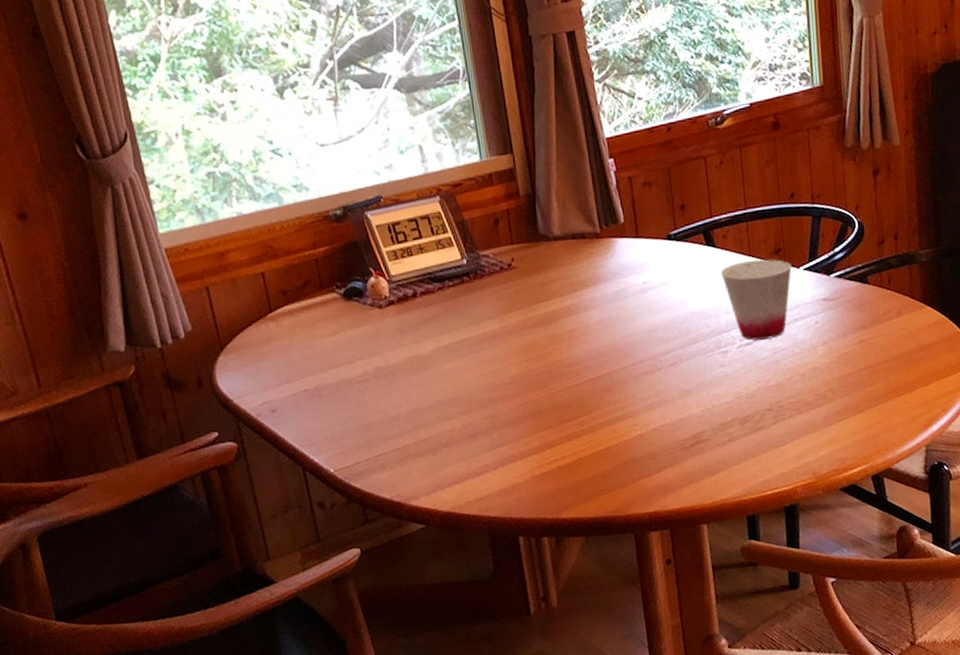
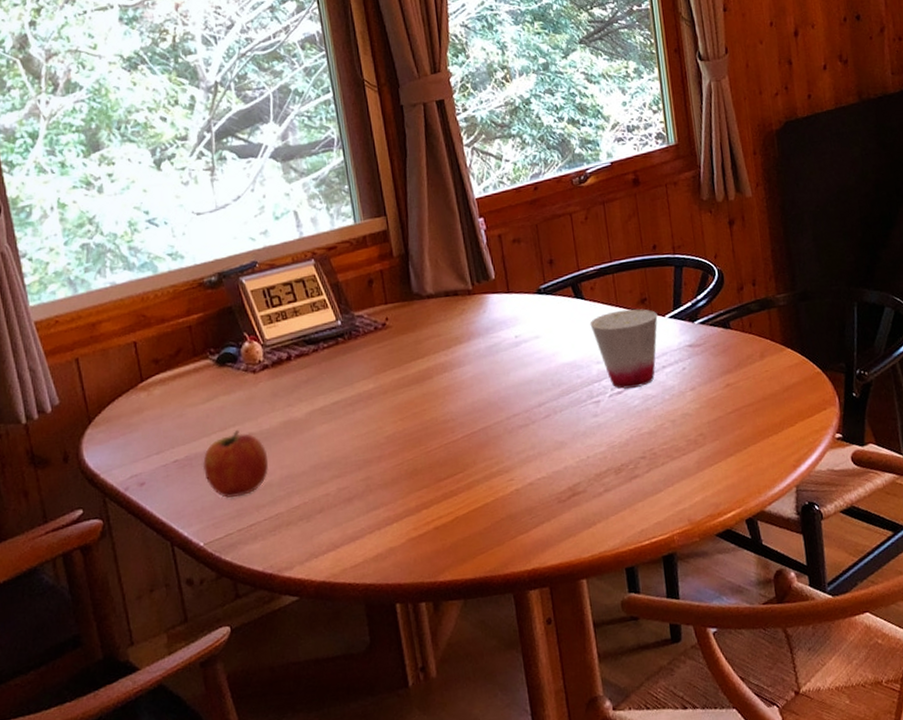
fruit: none [331,363,396,428] -> present [202,429,269,498]

